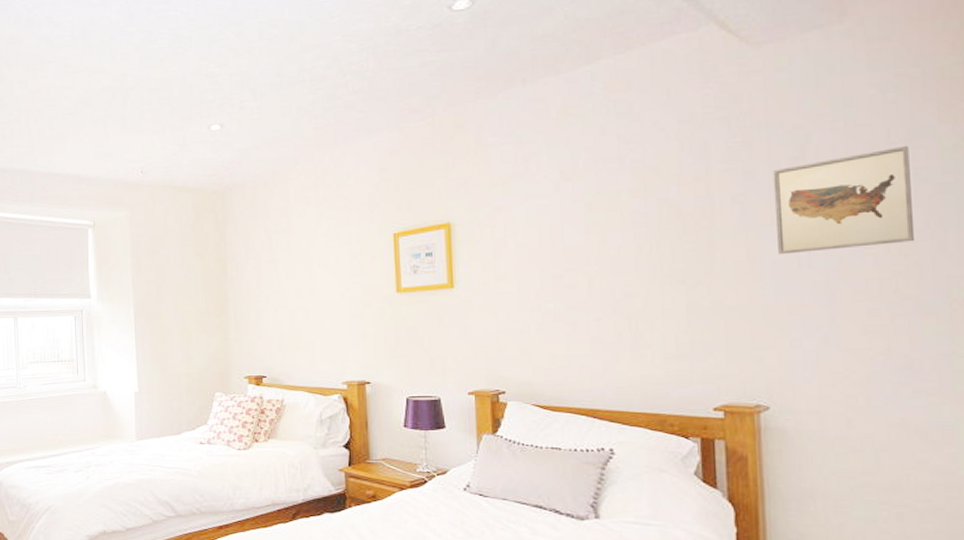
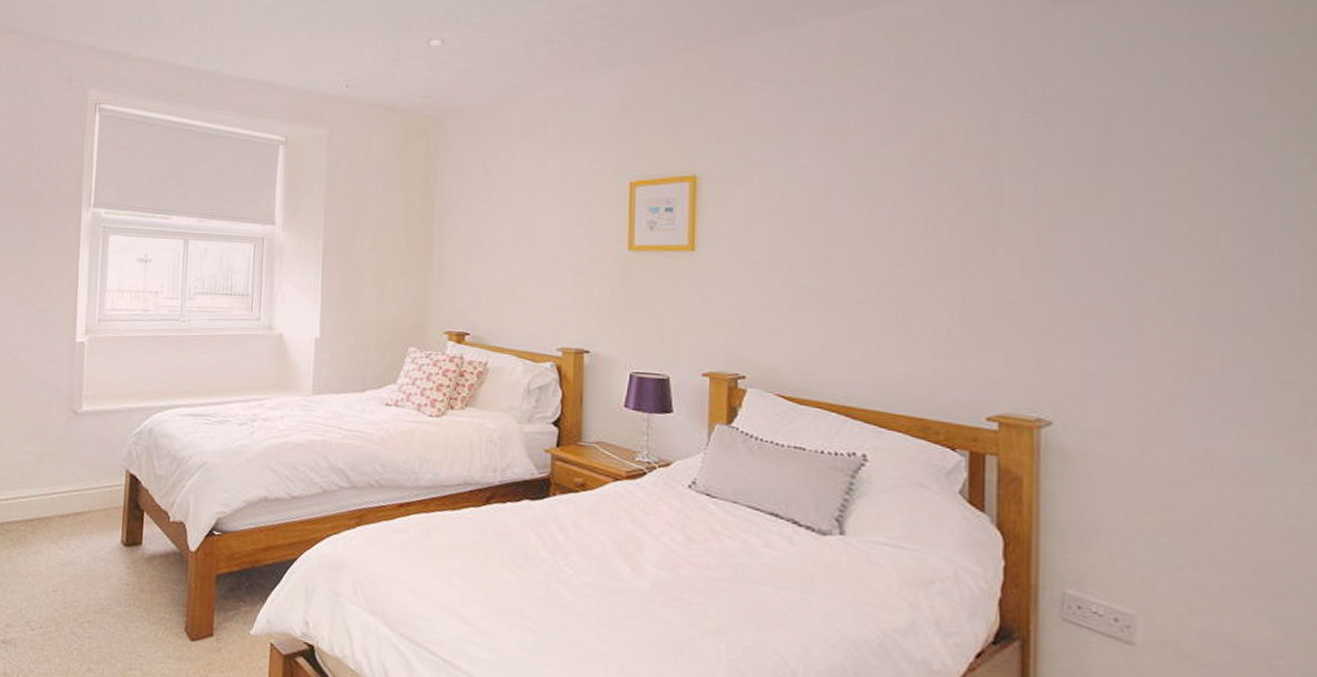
wall art: present [773,145,915,255] -> none [1072,133,1234,247]

